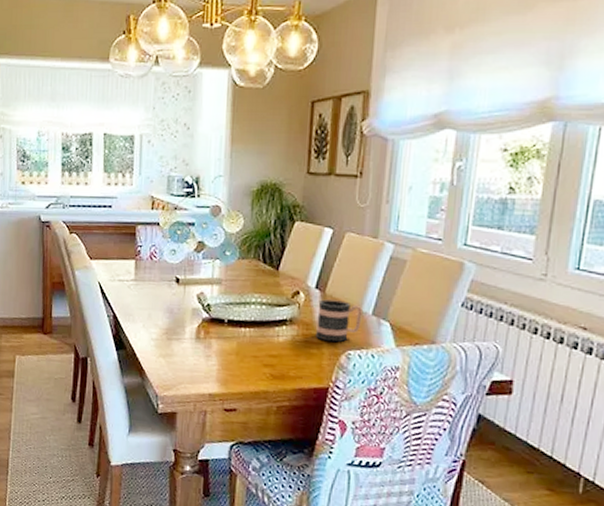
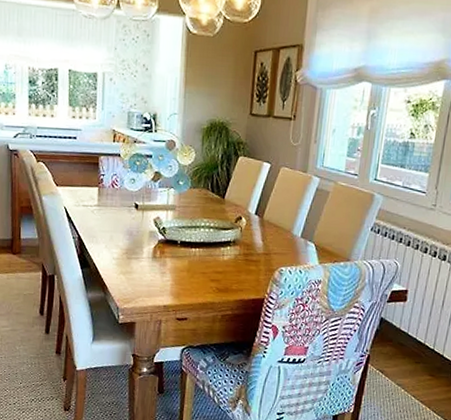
mug: present [316,299,363,343] -> none [255,224,293,261]

